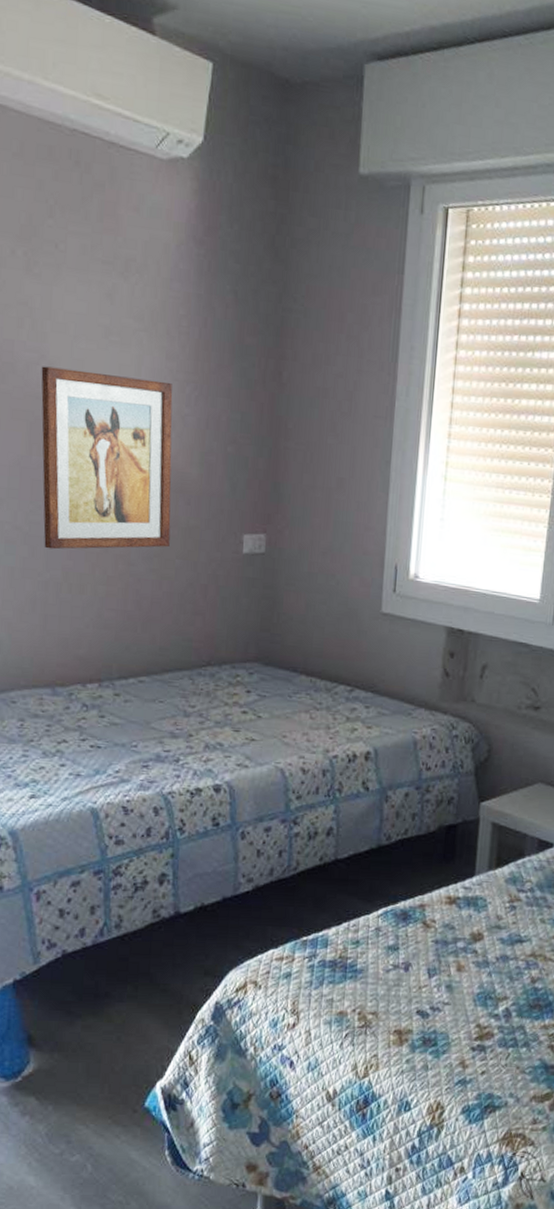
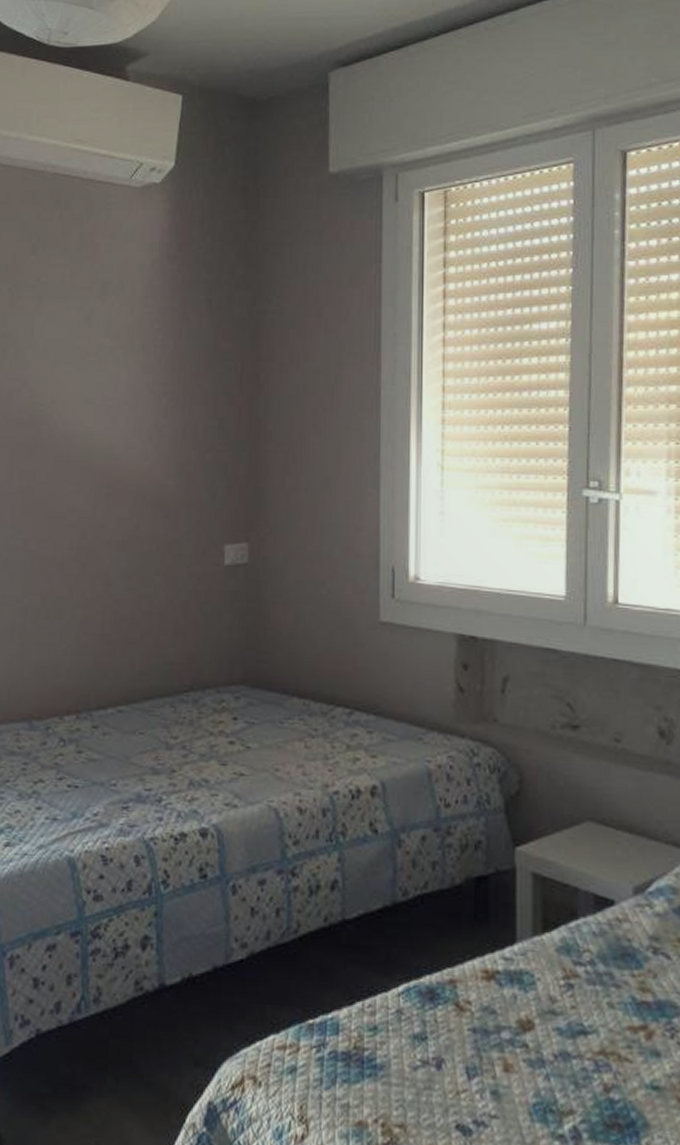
wall art: present [41,366,173,550] -> none [22,392,149,574]

